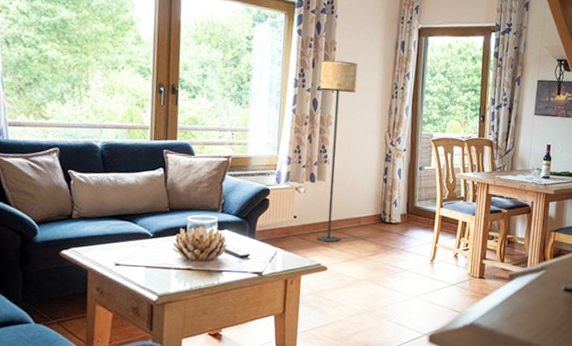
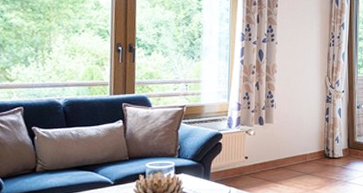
floor lamp: present [316,60,358,243] -> none [265,15,298,179]

